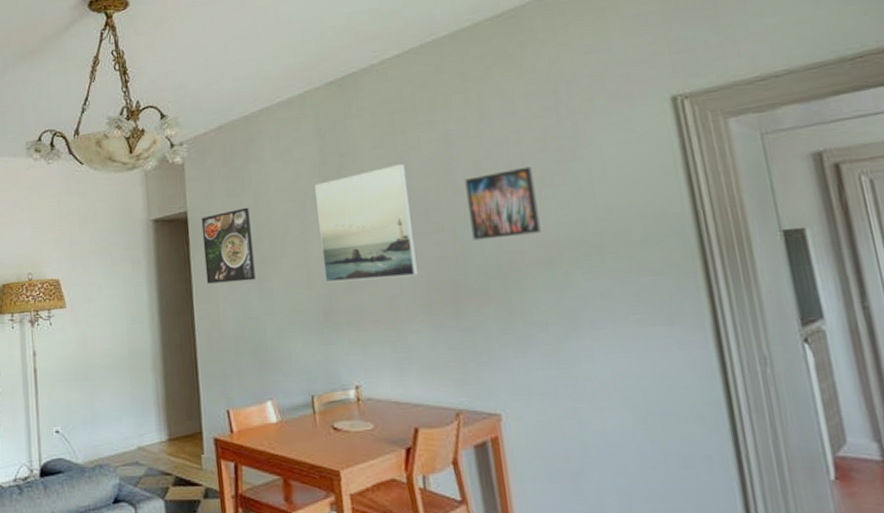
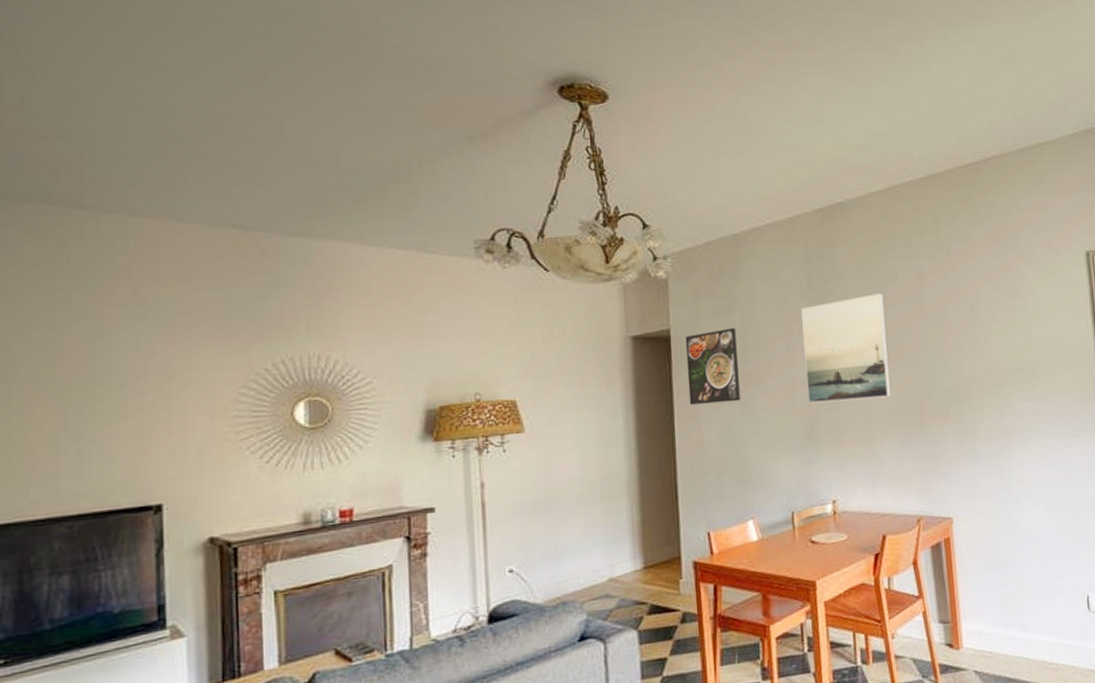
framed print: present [464,166,541,240] -> none [932,302,990,366]

